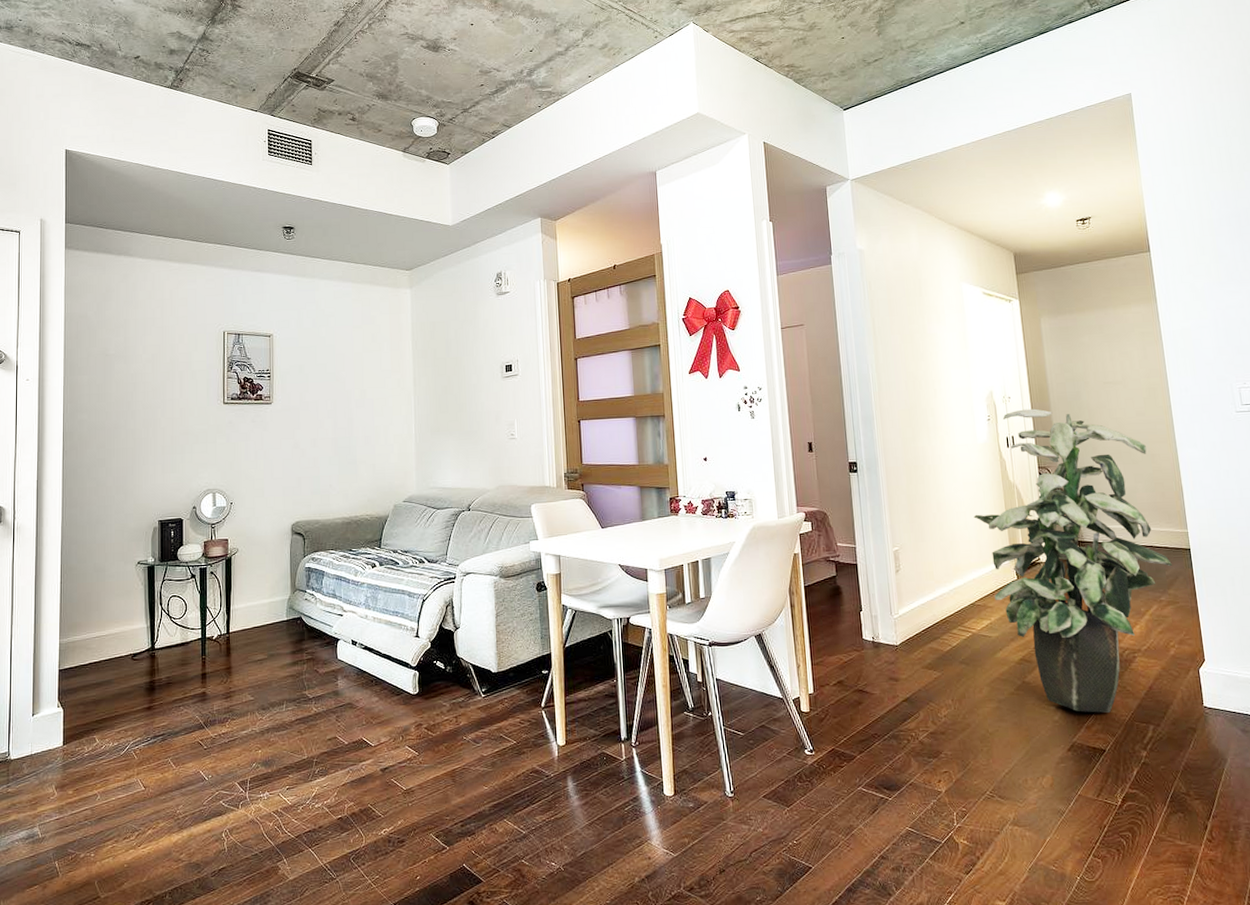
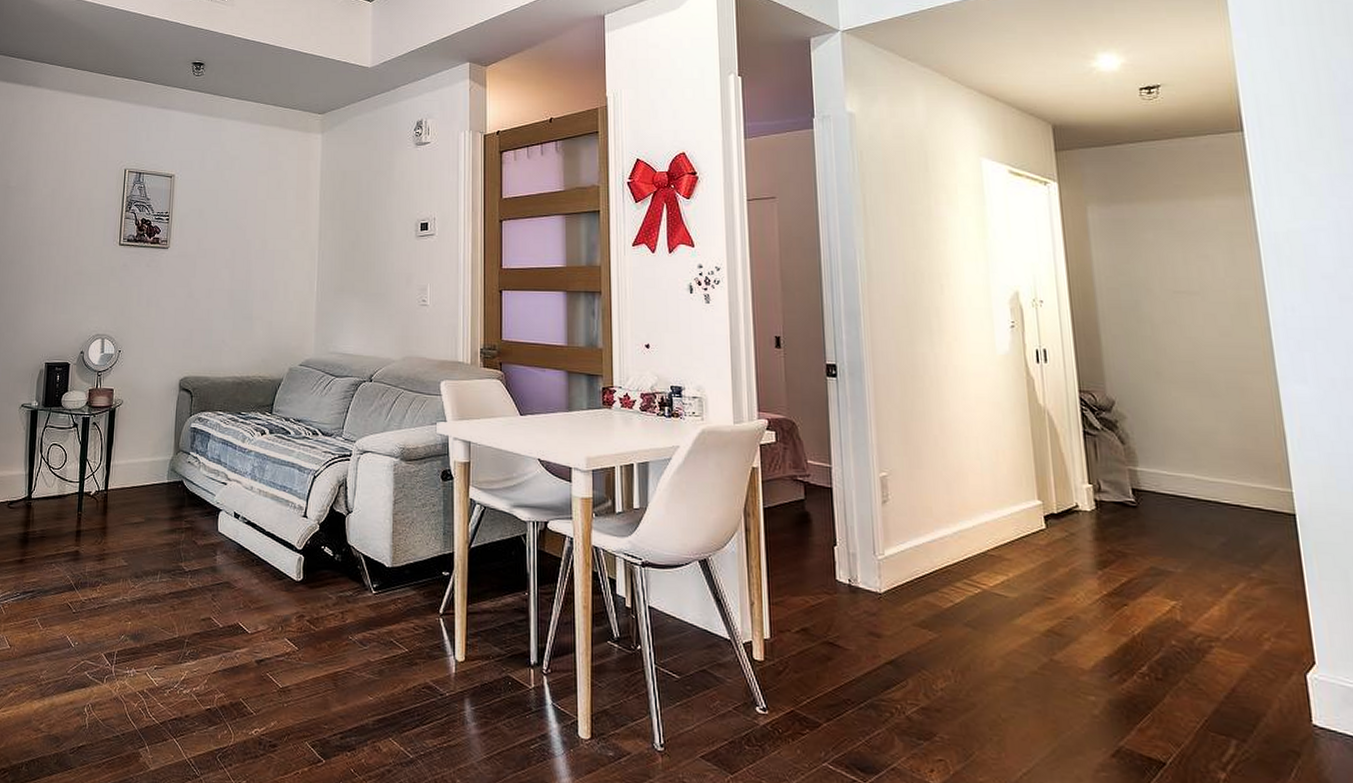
indoor plant: present [973,408,1172,714] -> none [988,317,1268,716]

